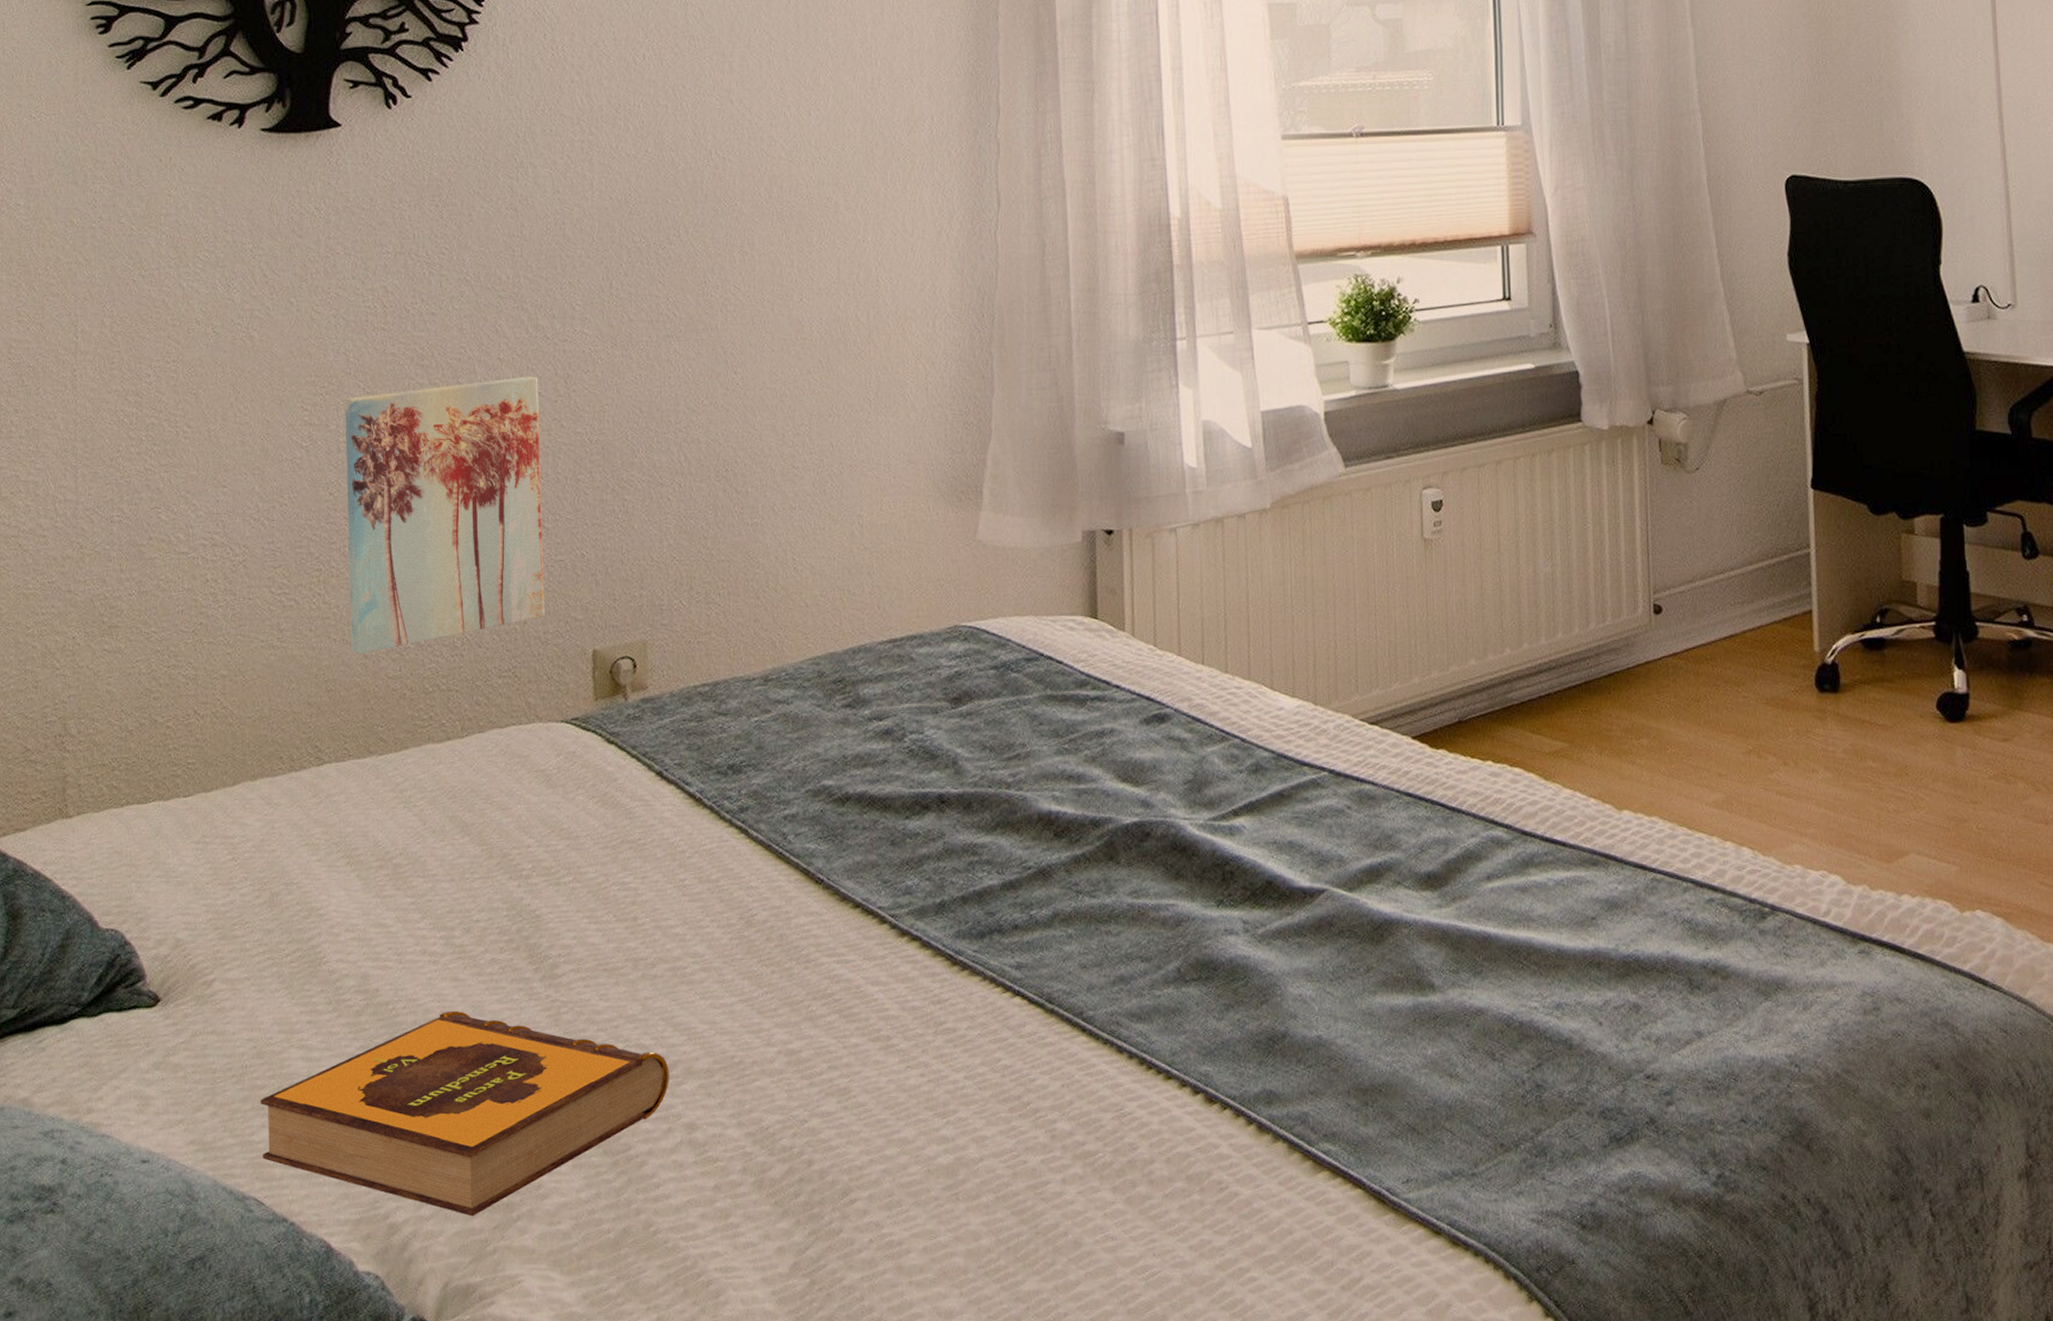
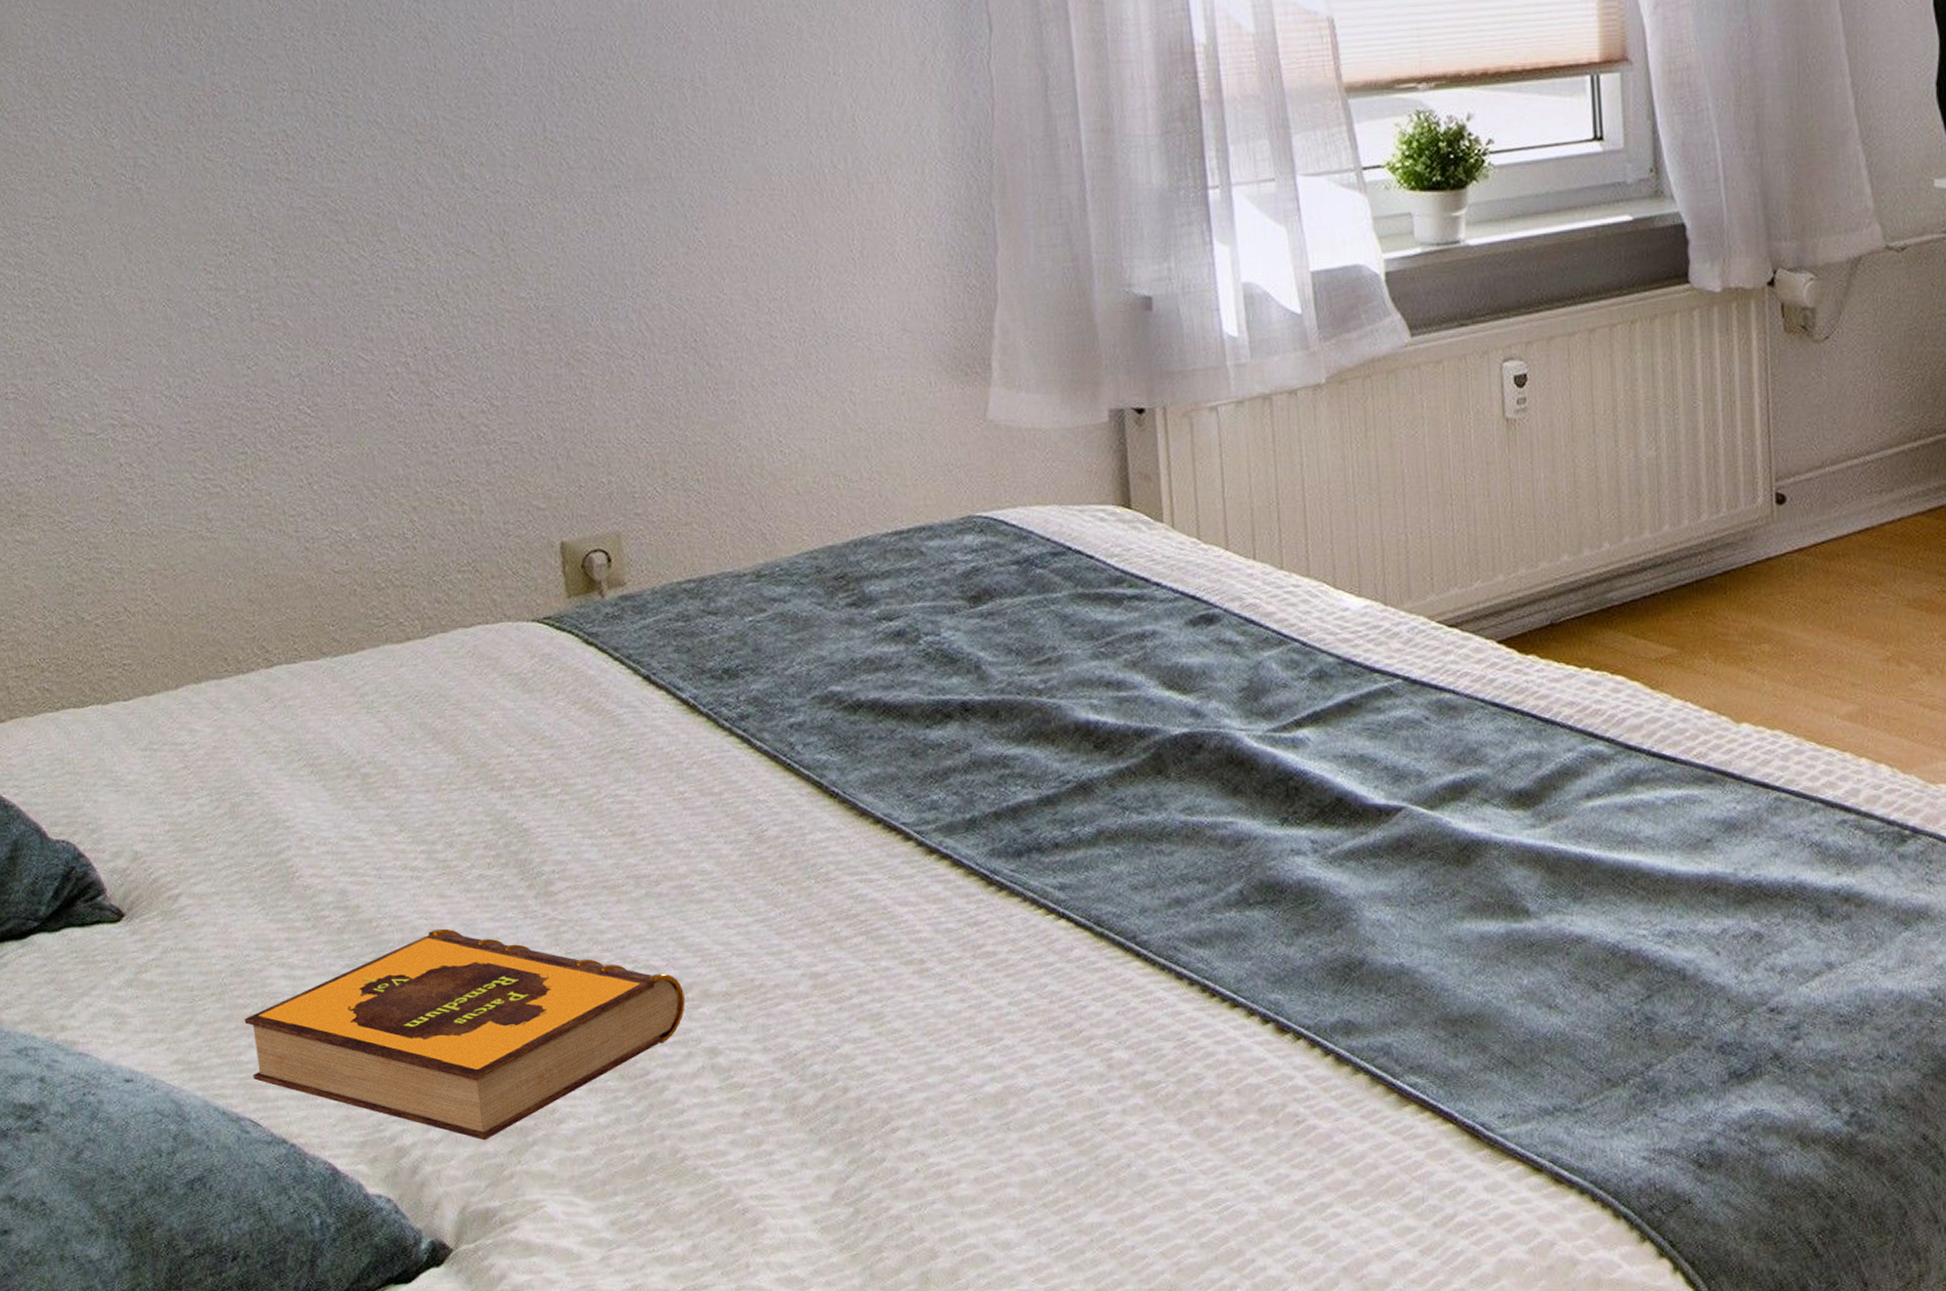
wall art: present [345,376,545,655] -> none [252,233,503,547]

